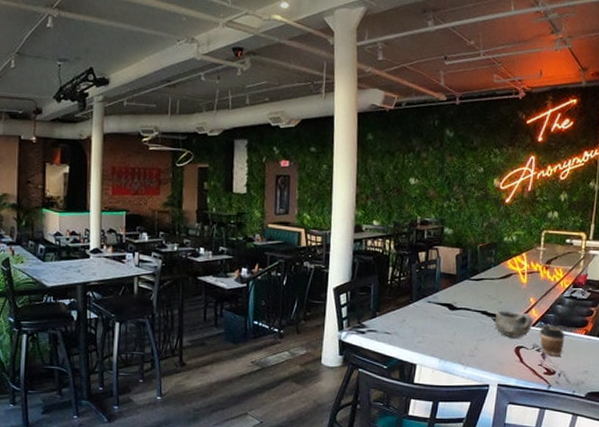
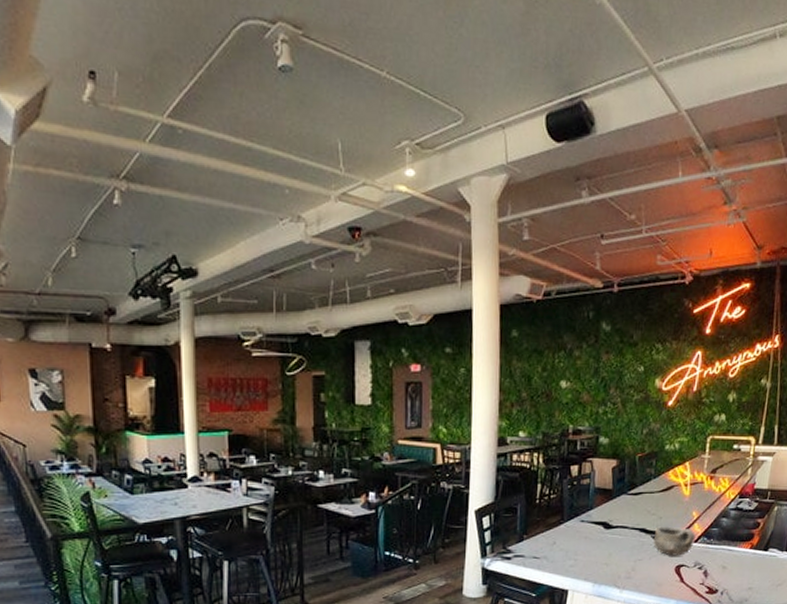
coffee cup: present [539,324,565,356] -> none [702,539,730,574]

